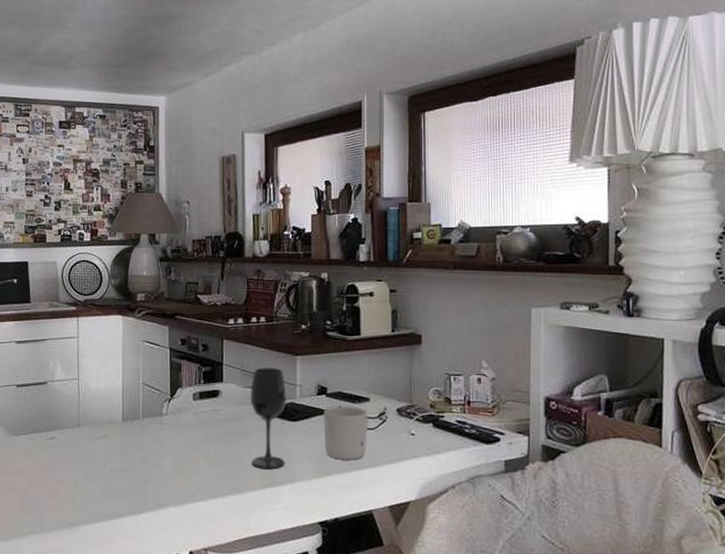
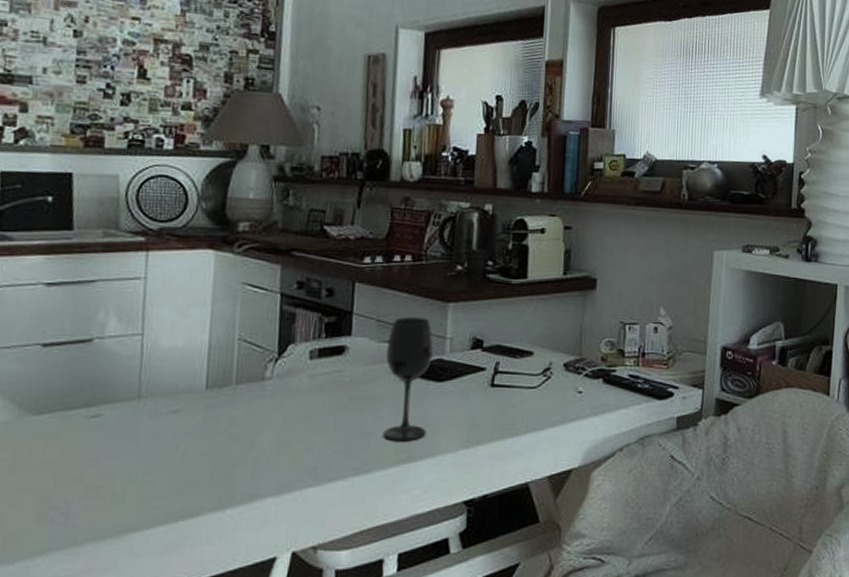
mug: present [324,406,368,460] -> none [476,362,531,426]

